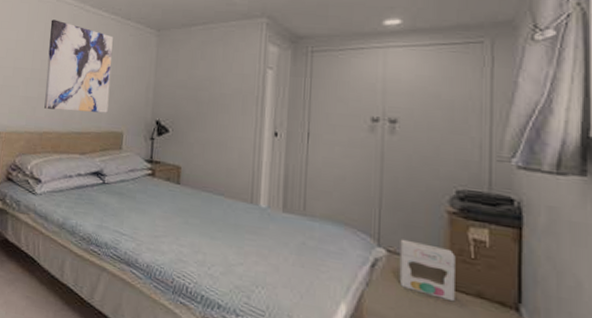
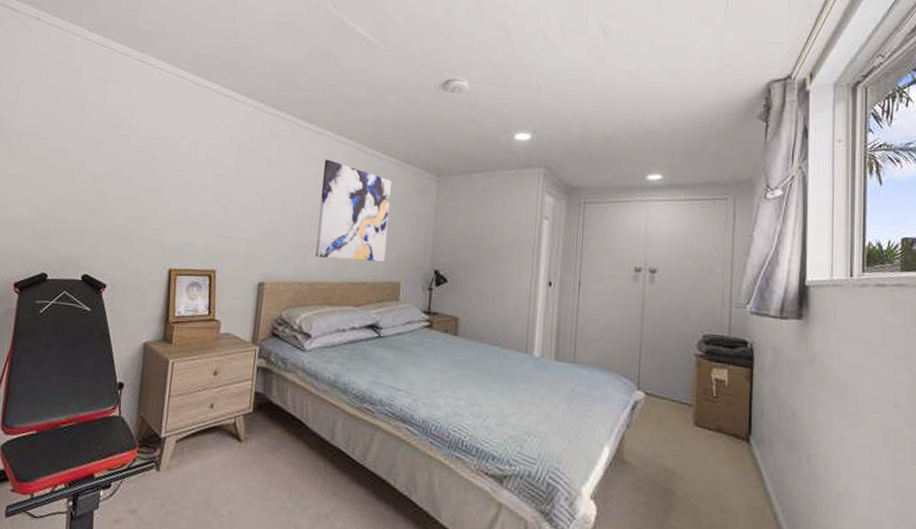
cardboard box: present [399,239,456,302] -> none [654,381,701,438]

